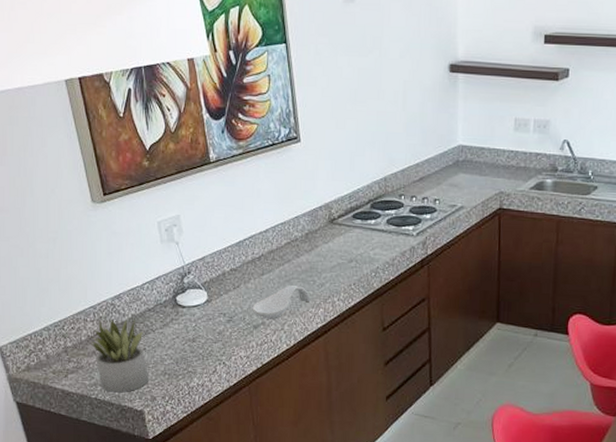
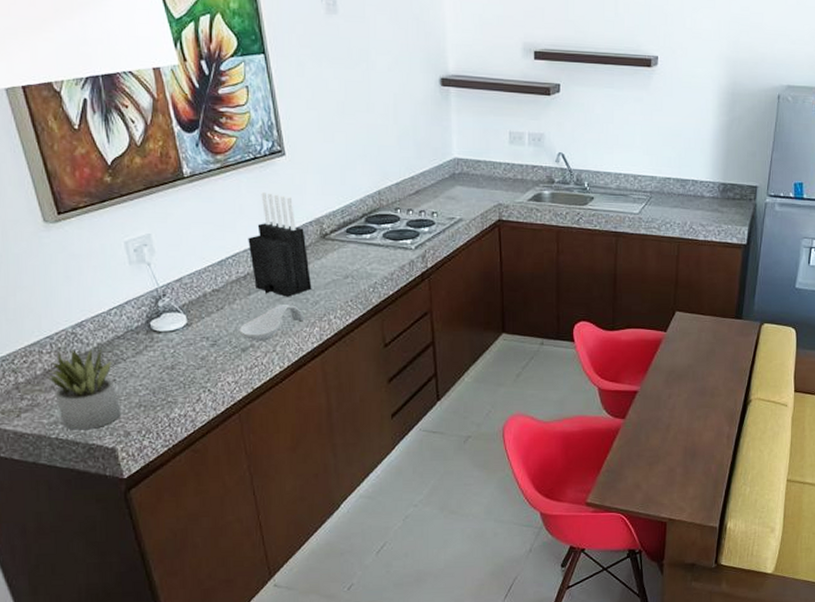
knife block: none [263,176,319,278] -> present [248,191,312,297]

